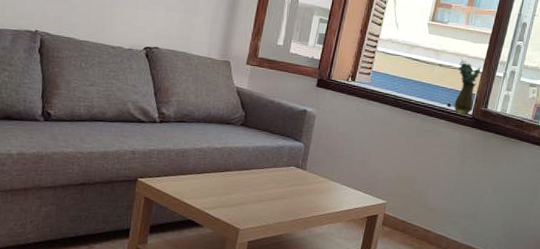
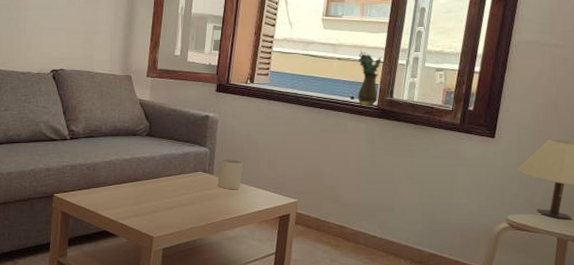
mug: none [310,155,336,188] -> present [218,158,243,190]

